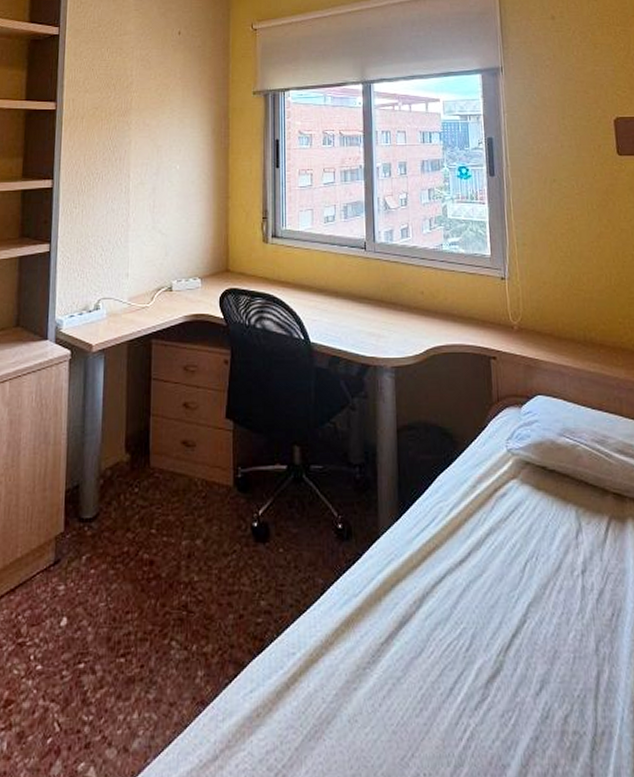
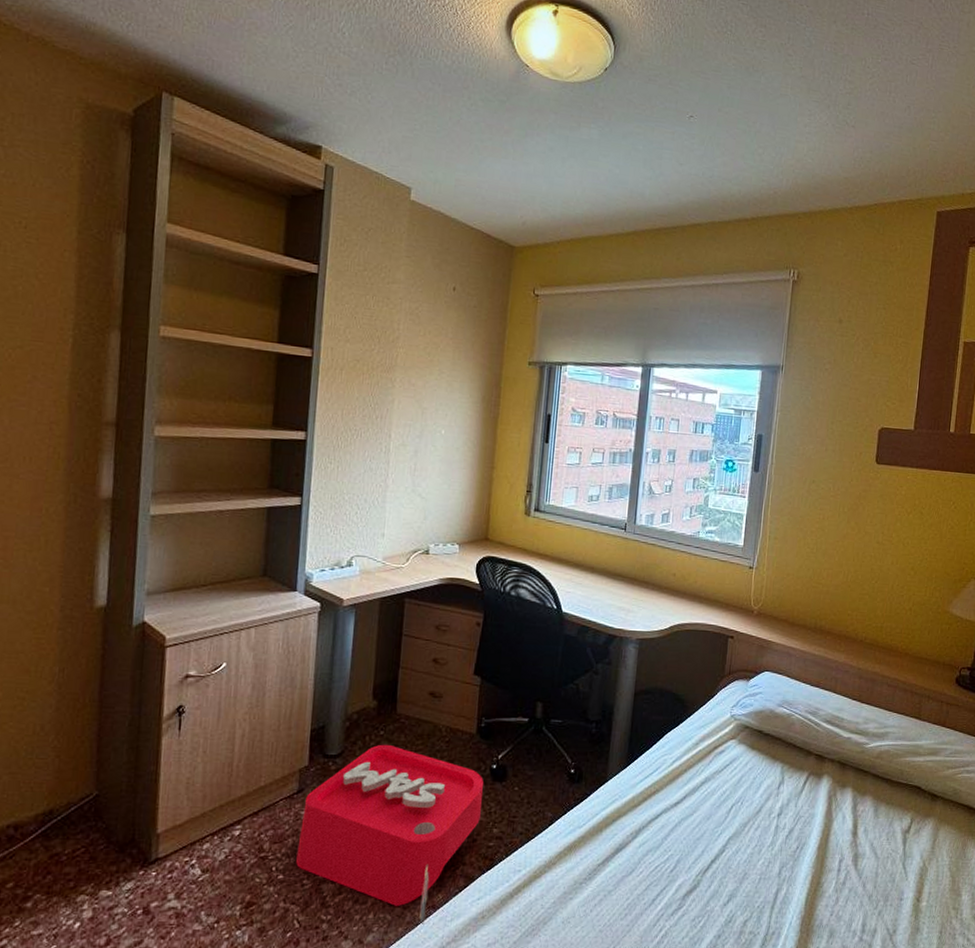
storage bin: none [55,503,245,726] -> present [296,744,483,924]

